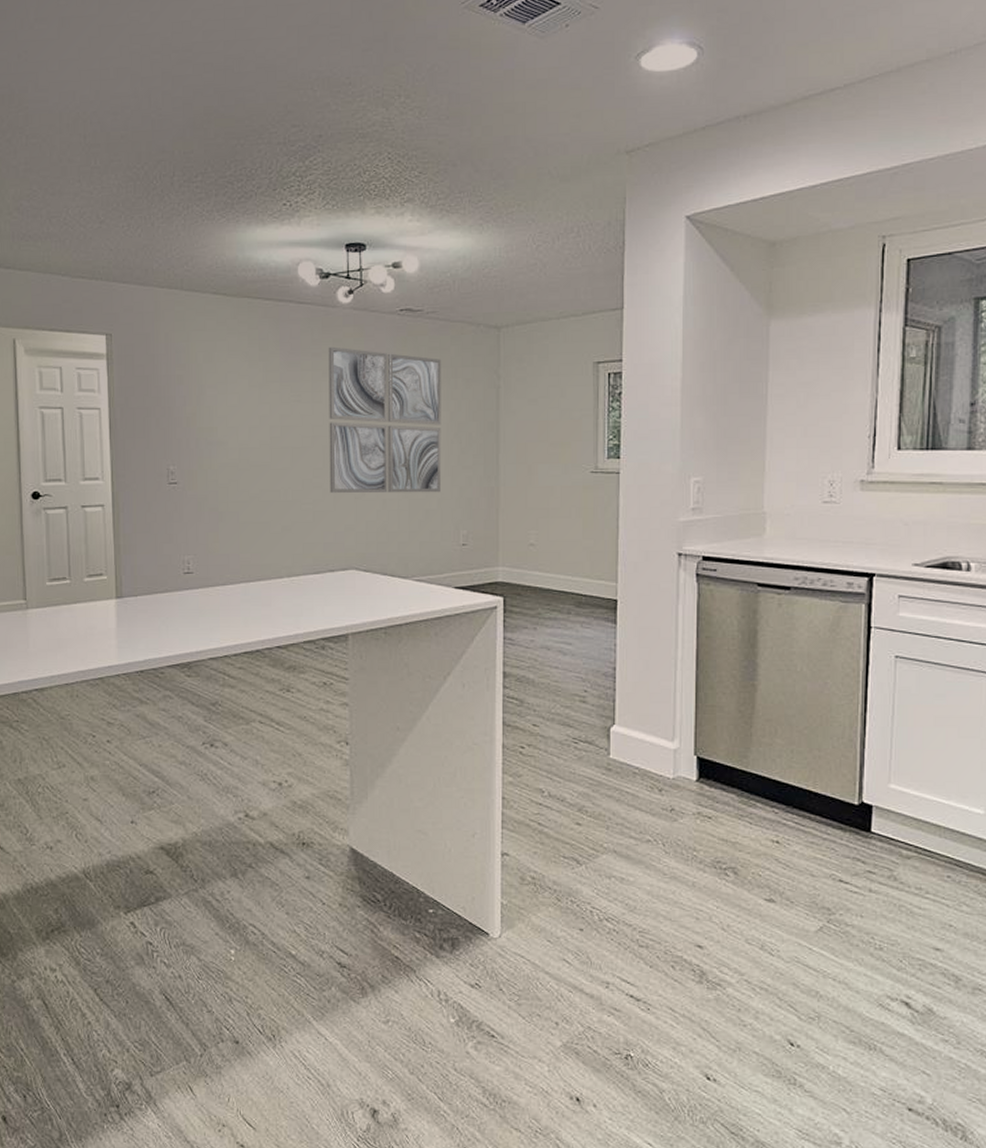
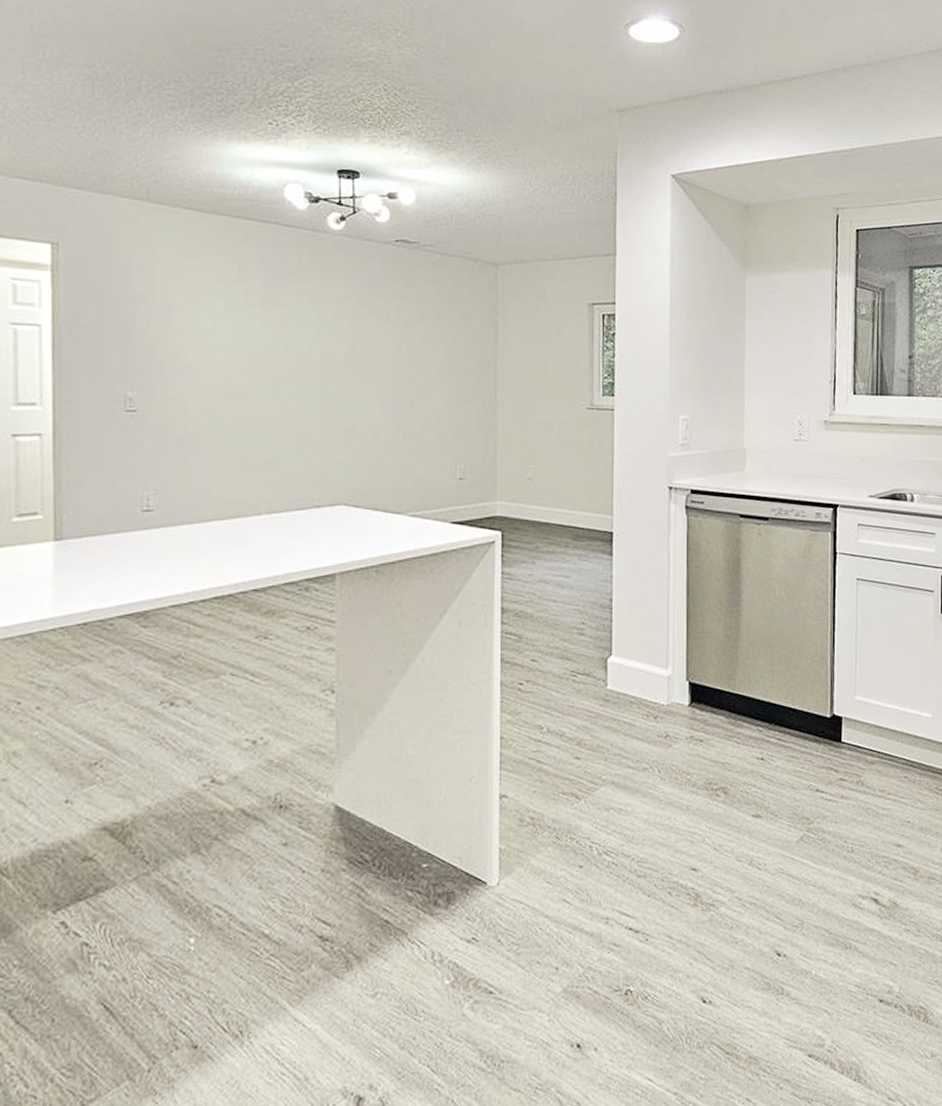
wall art: present [328,346,442,493] -> none [317,272,438,426]

